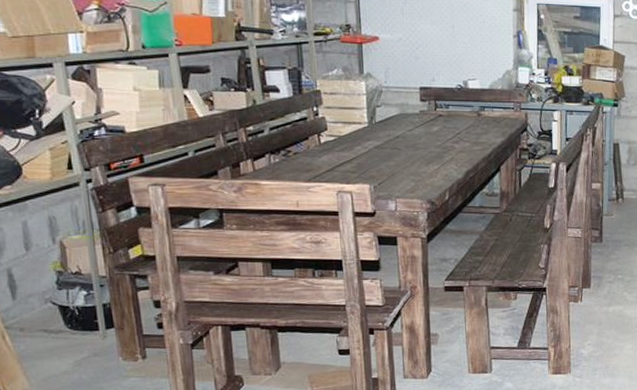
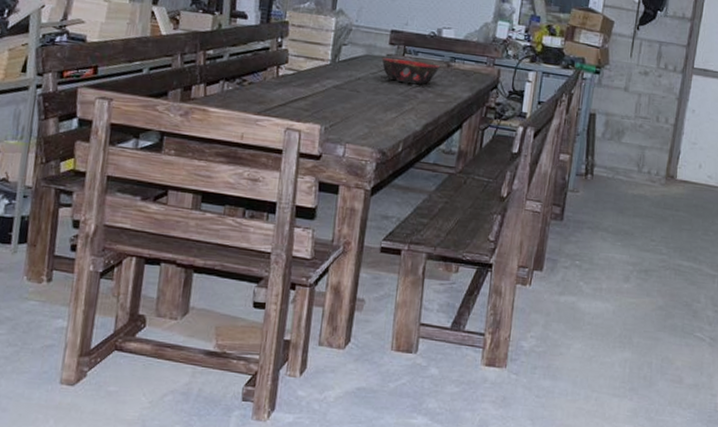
decorative bowl: none [415,114,472,136] -> present [381,58,441,84]

